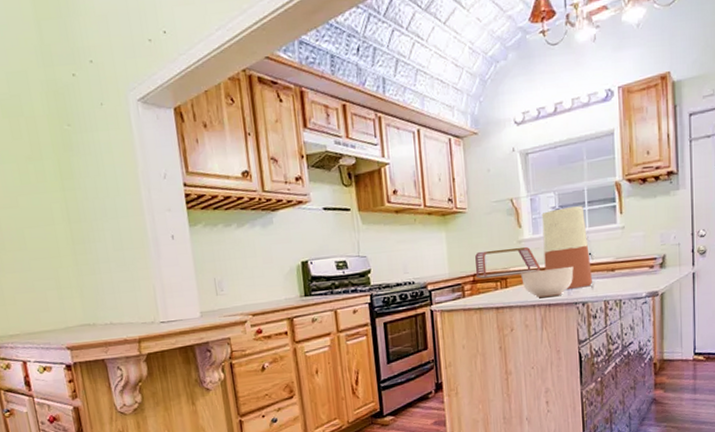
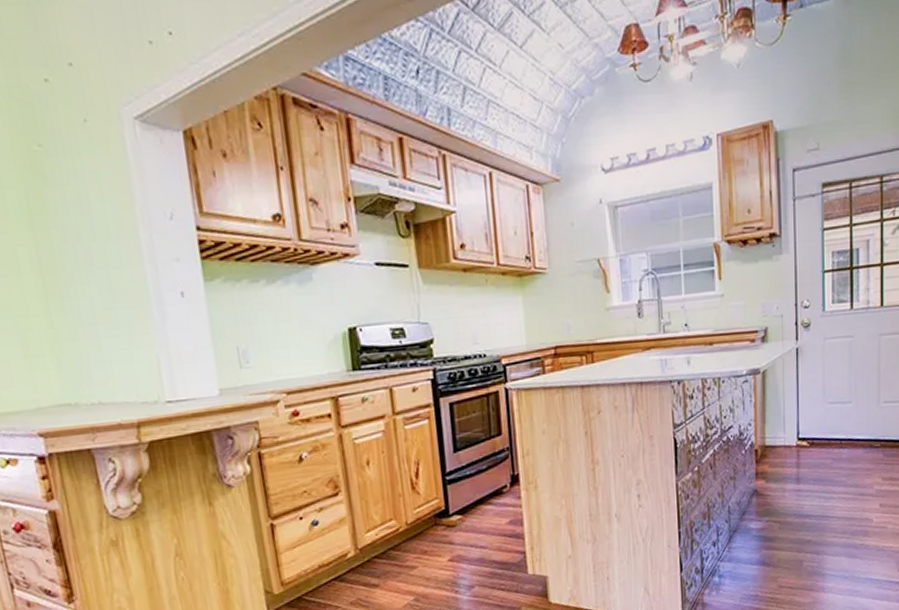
dish rack: present [475,246,541,279] -> none [557,315,632,353]
bowl: present [520,266,574,298] -> none [608,338,669,375]
vase: present [541,206,592,289] -> none [632,269,688,365]

